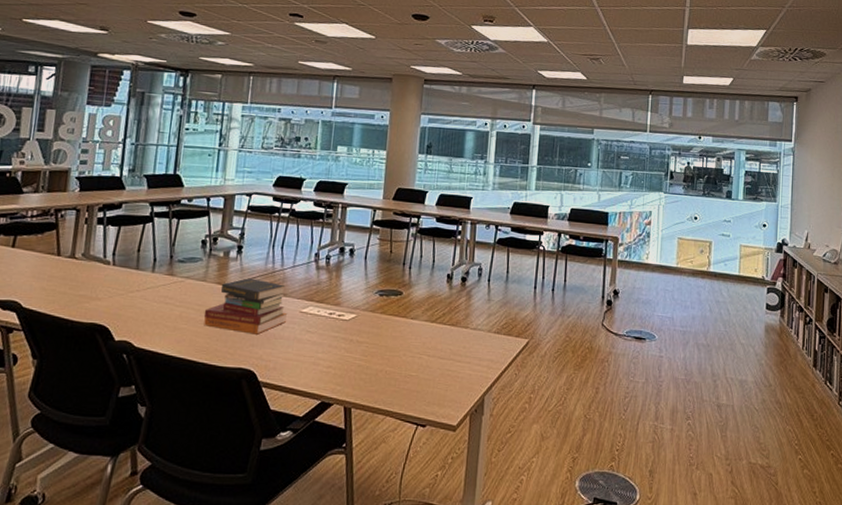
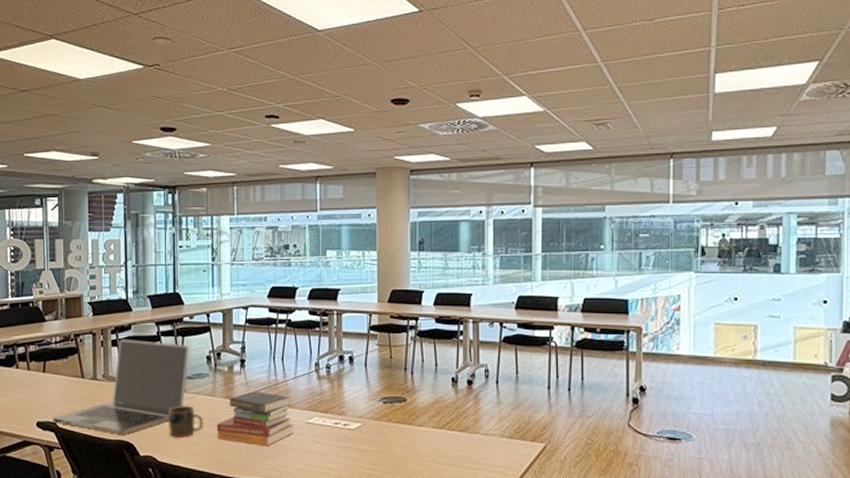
laptop: none [16,217,184,318] -> present [53,339,189,435]
mug: none [150,289,191,324] -> present [168,405,204,439]

